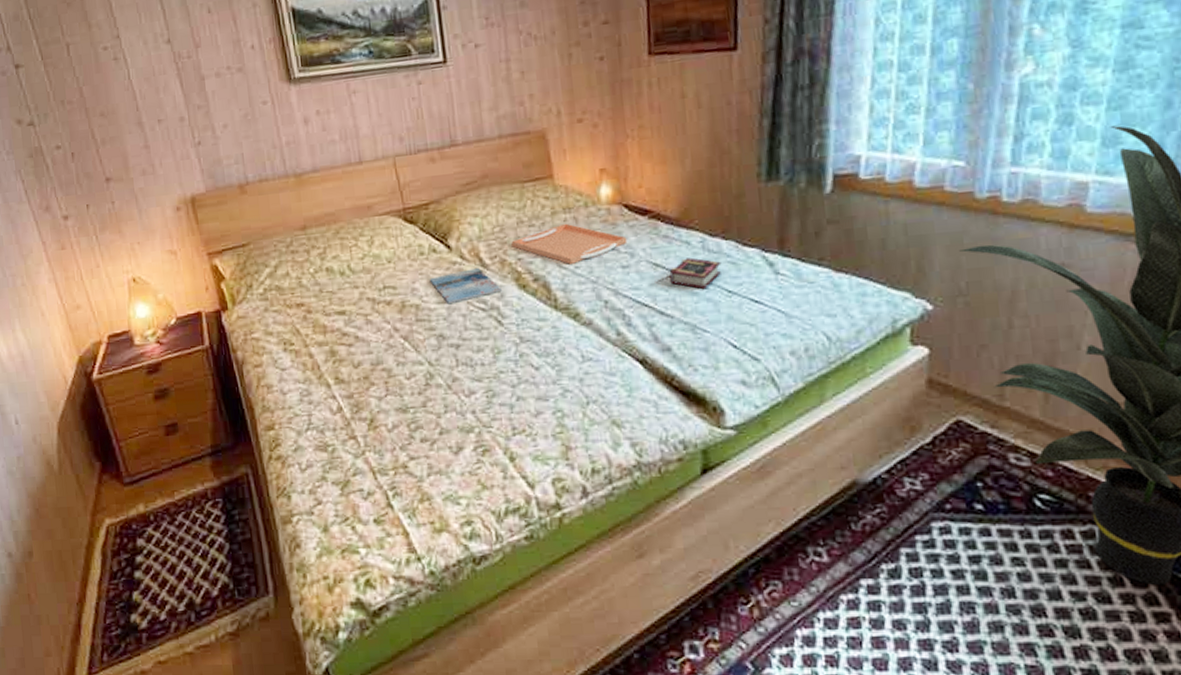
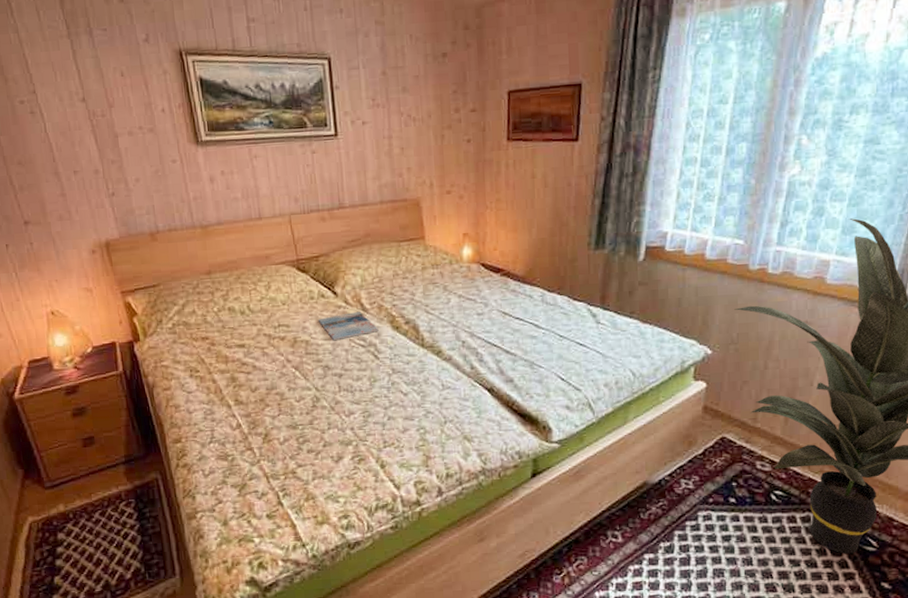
serving tray: present [511,223,628,264] -> none [388,277,483,311]
book: present [669,257,721,290] -> none [515,308,556,334]

